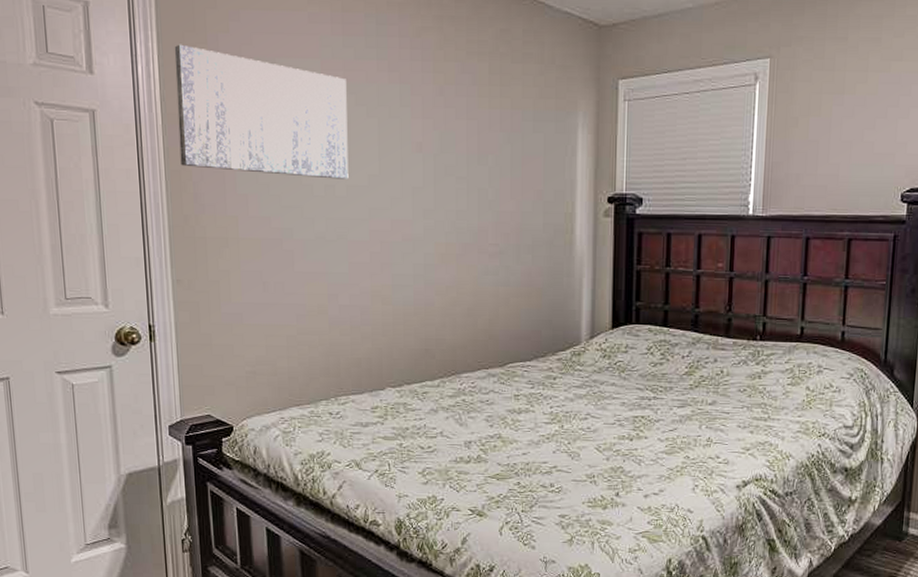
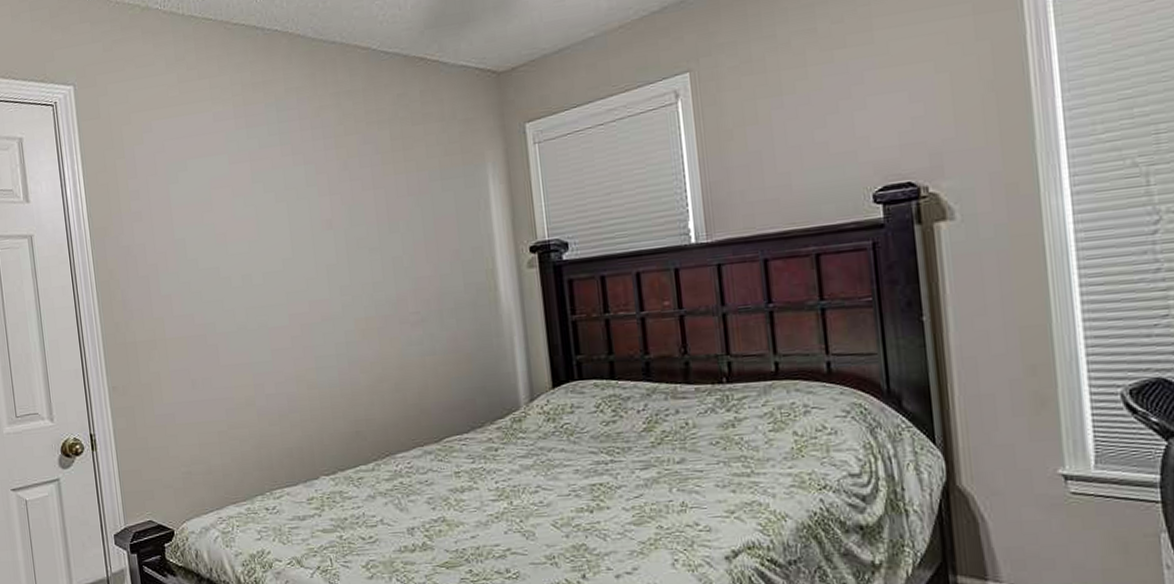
wall art: present [174,44,349,179] -> none [96,162,264,276]

